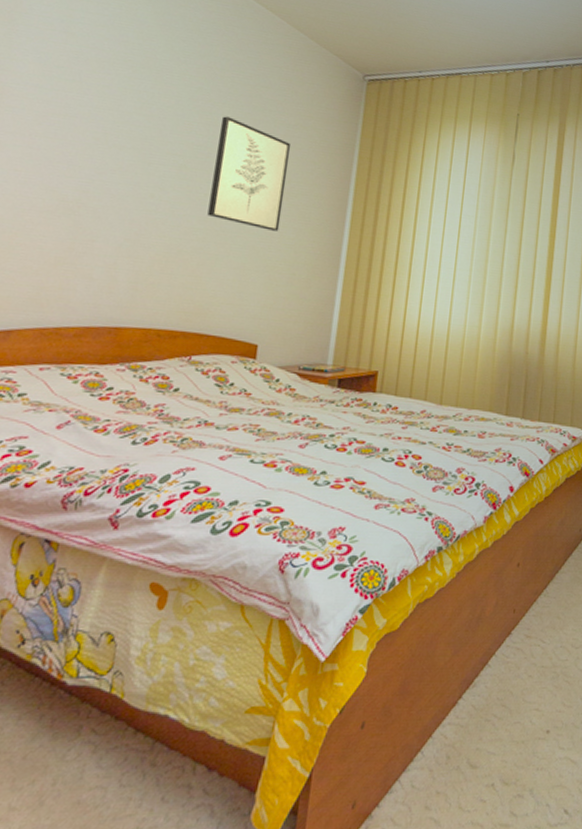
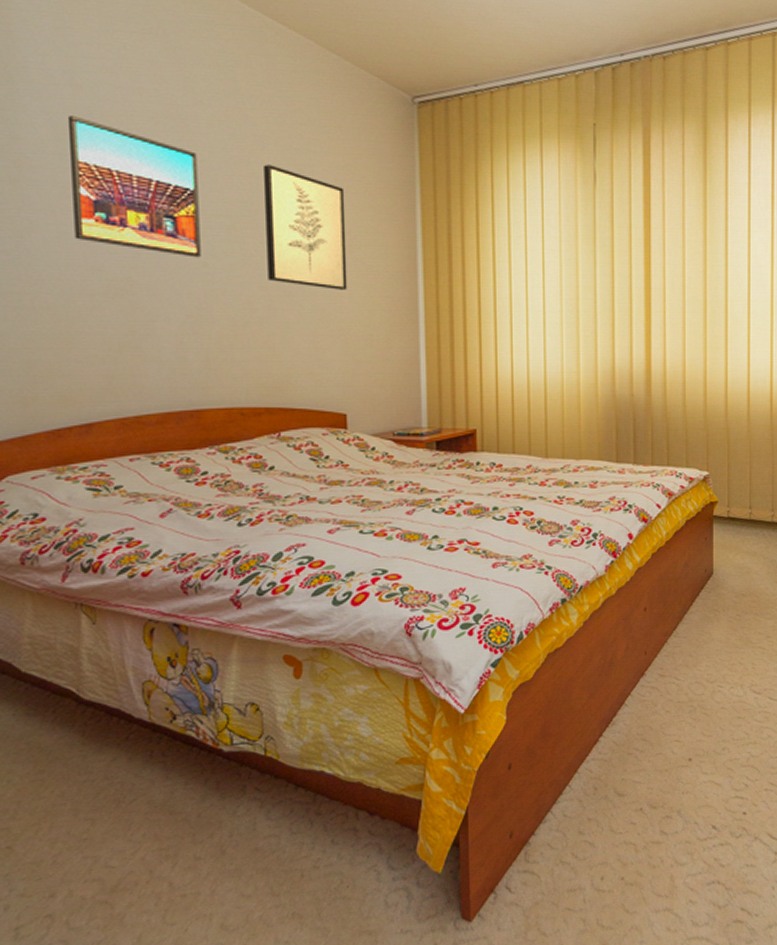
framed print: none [37,57,165,189] -> present [67,116,201,258]

